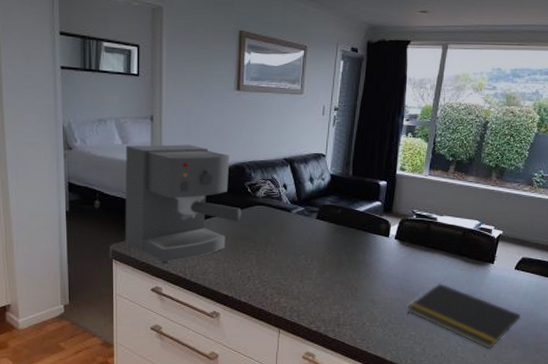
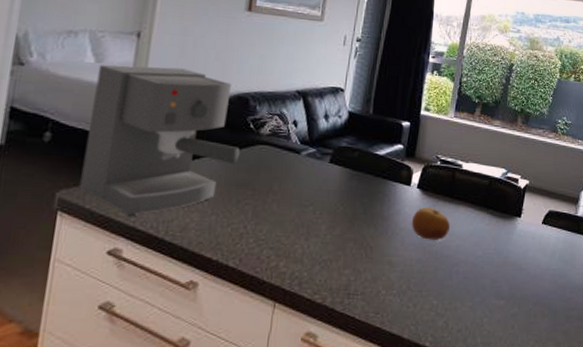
fruit: none [390,255,427,283] -> present [411,207,451,240]
notepad: present [407,283,521,349] -> none [429,240,550,319]

